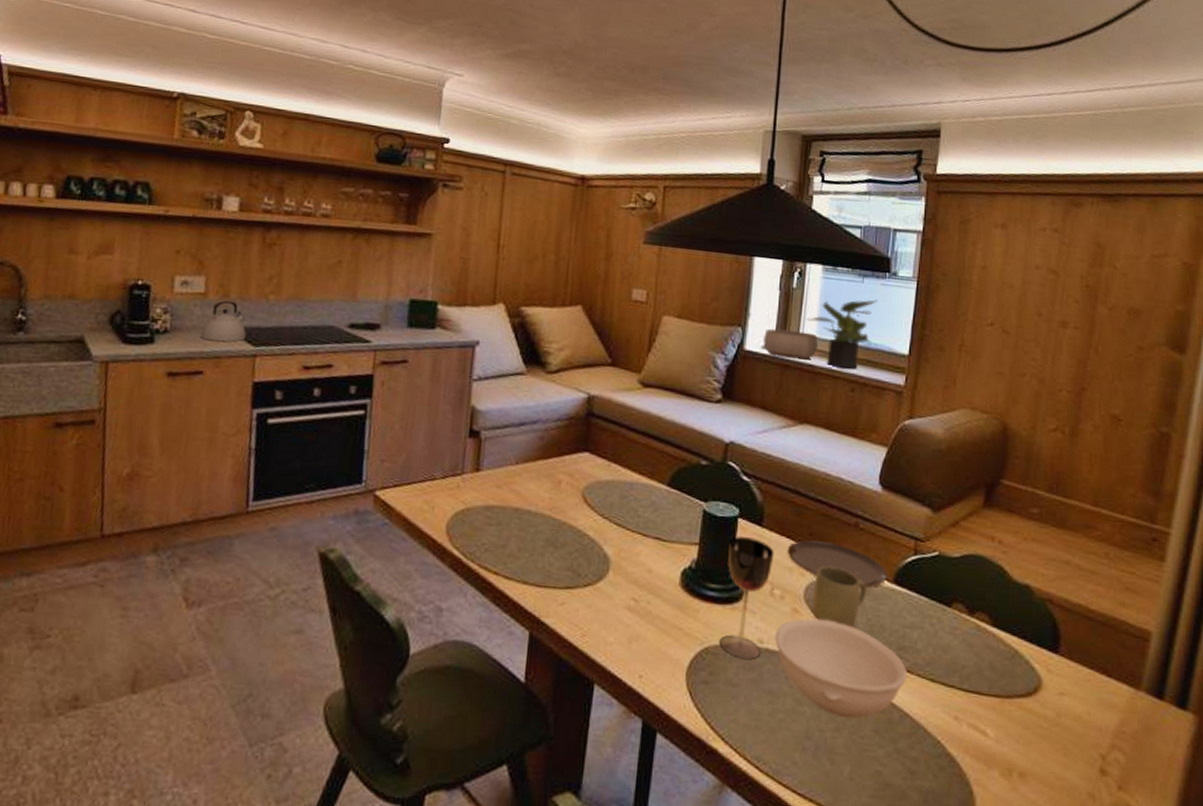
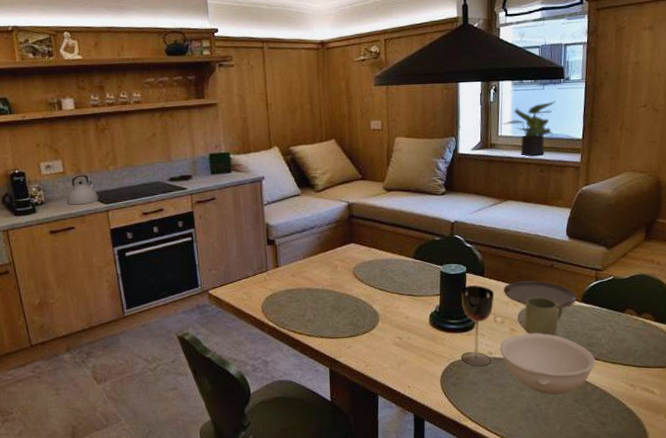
decorative bowl: present [763,328,818,360] -> none [472,133,513,156]

